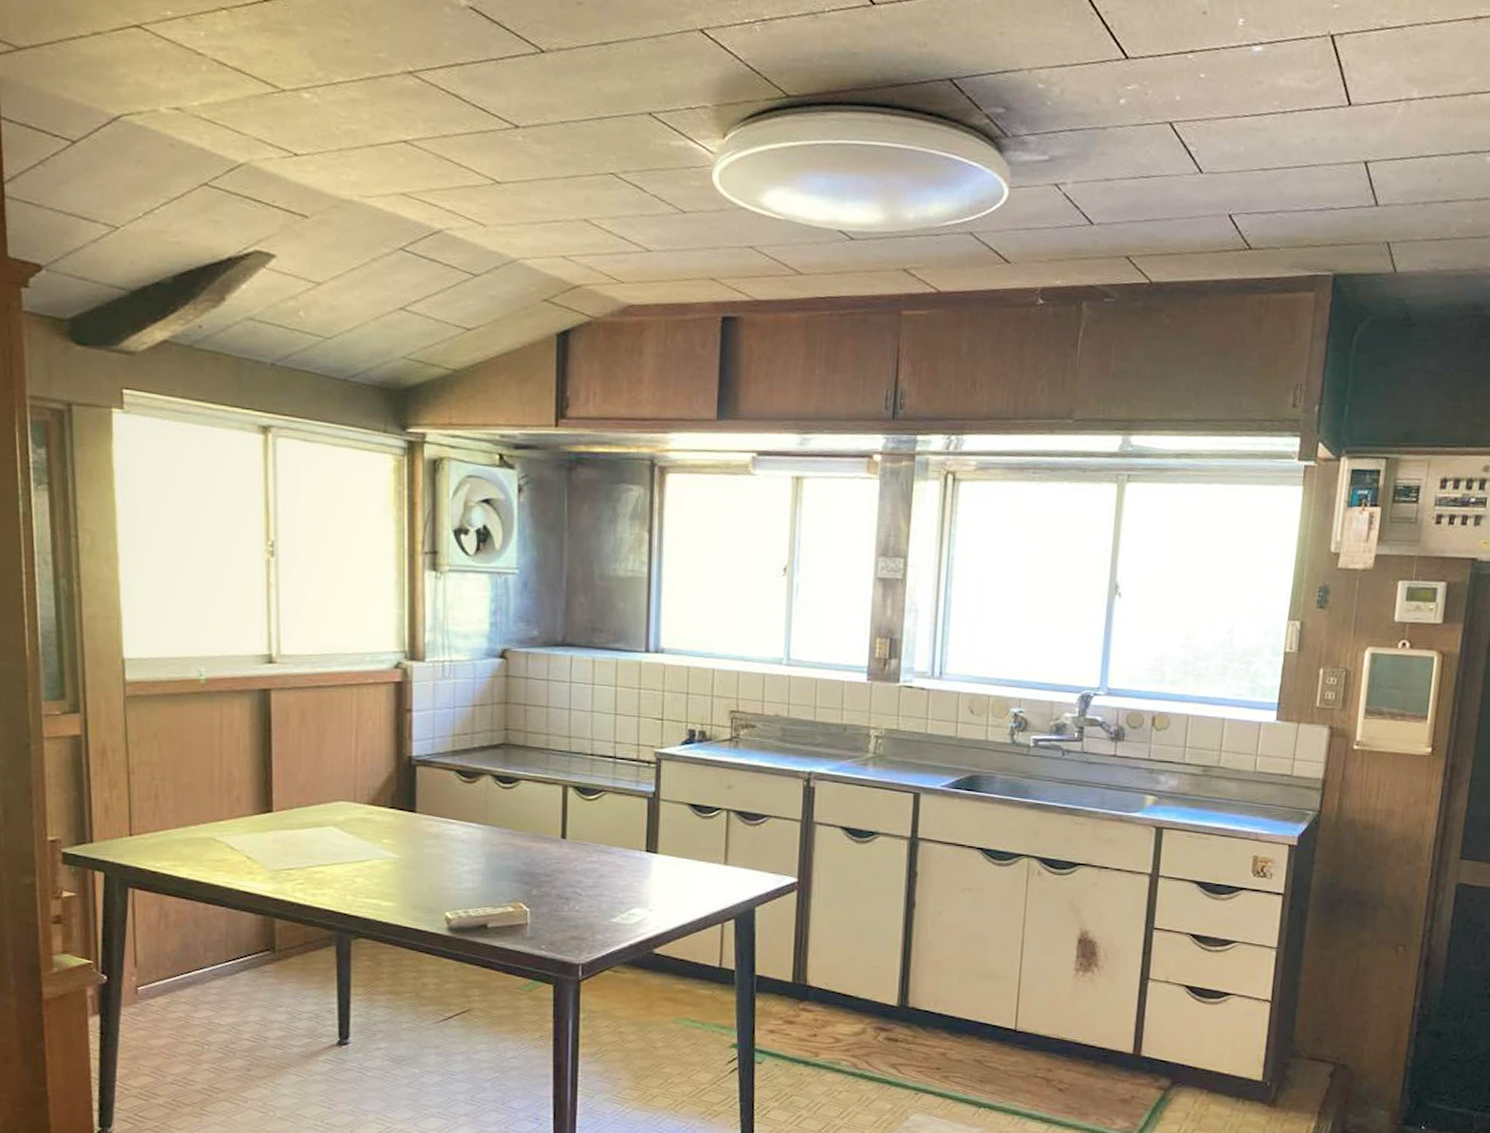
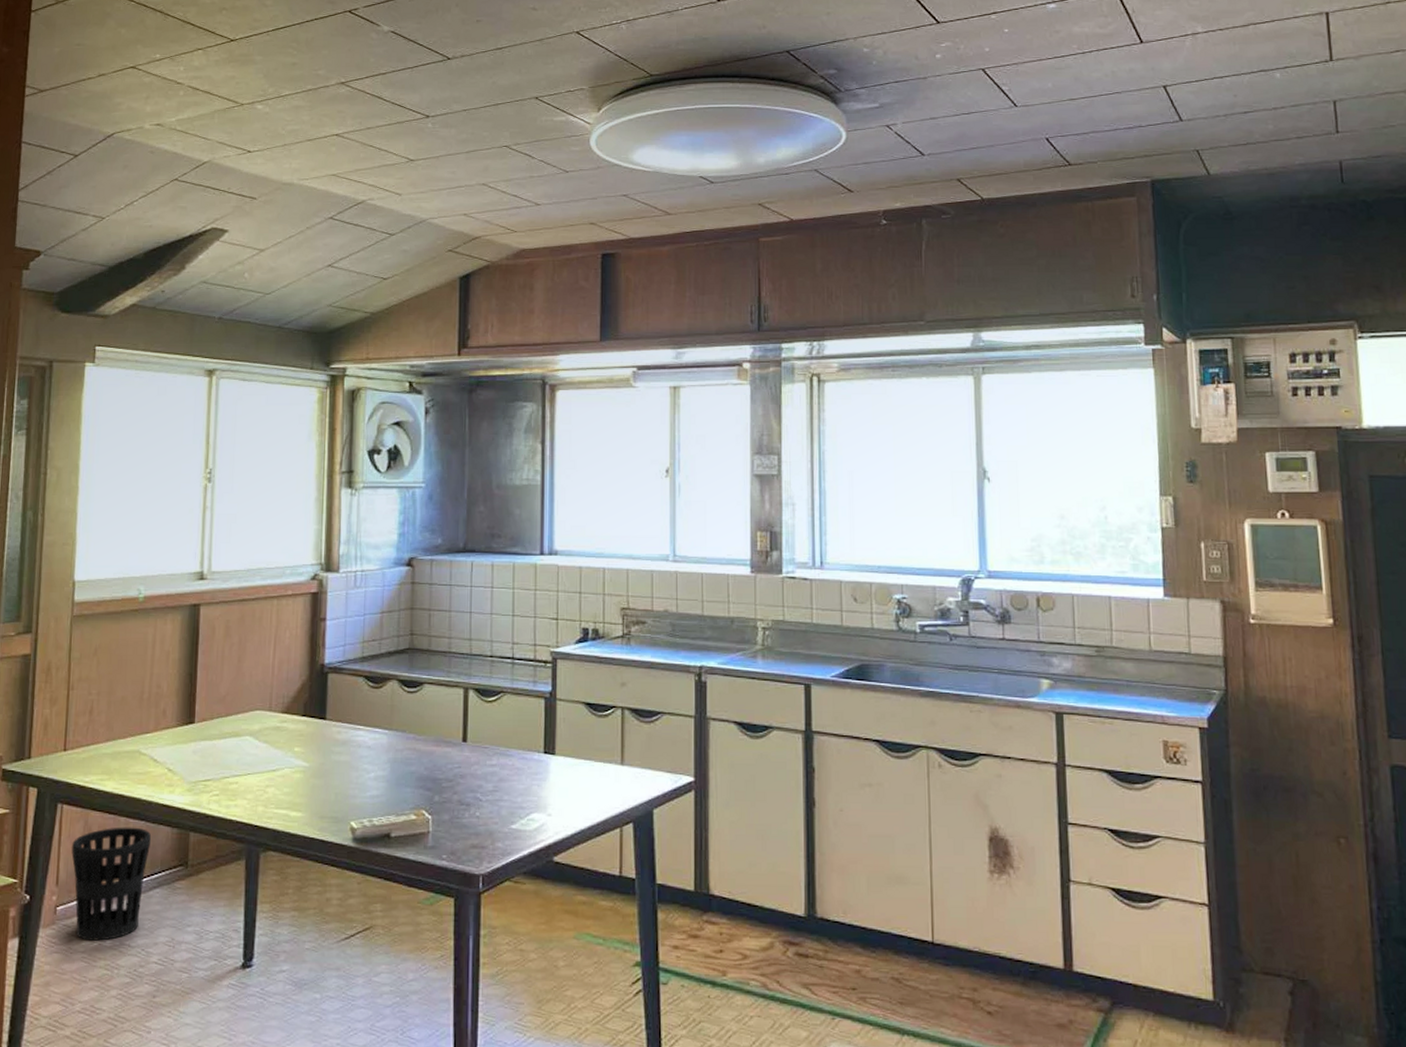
wastebasket: none [148,912,233,1019] -> present [71,827,151,941]

